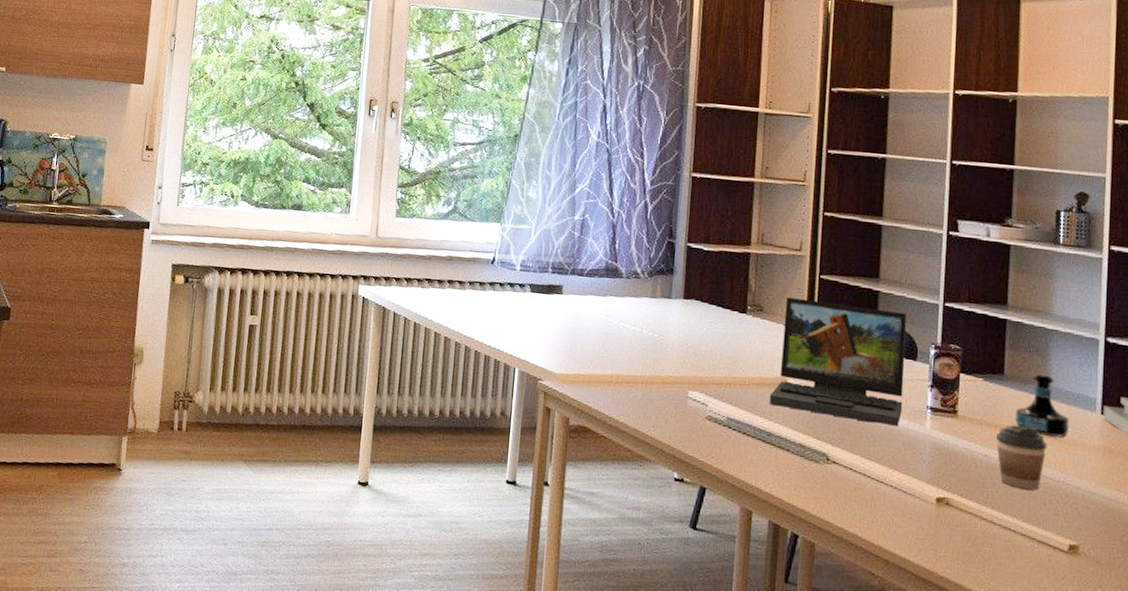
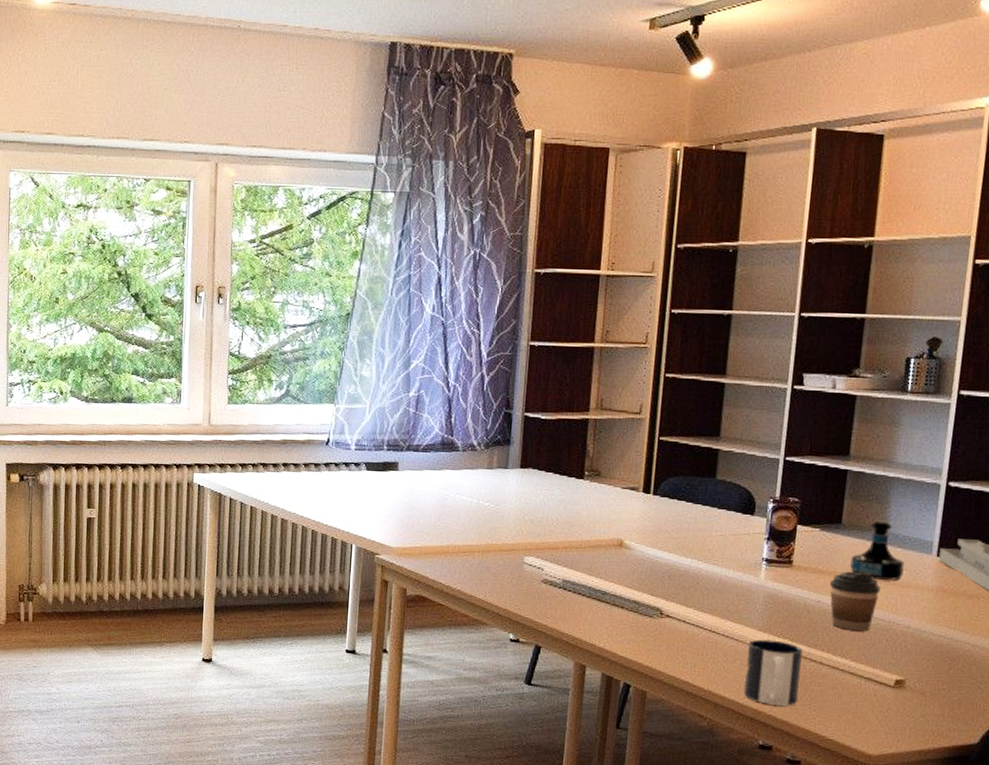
laptop: present [769,297,907,426] -> none [604,461,746,579]
mug: none [915,492,973,568] -> present [744,639,803,706]

